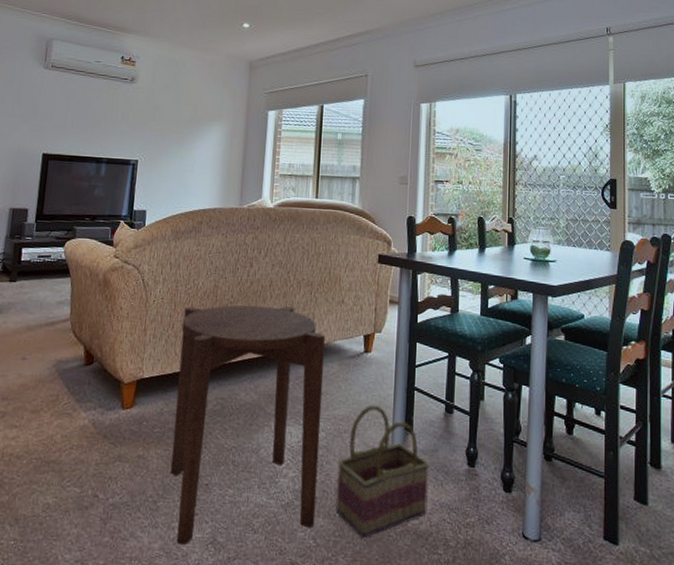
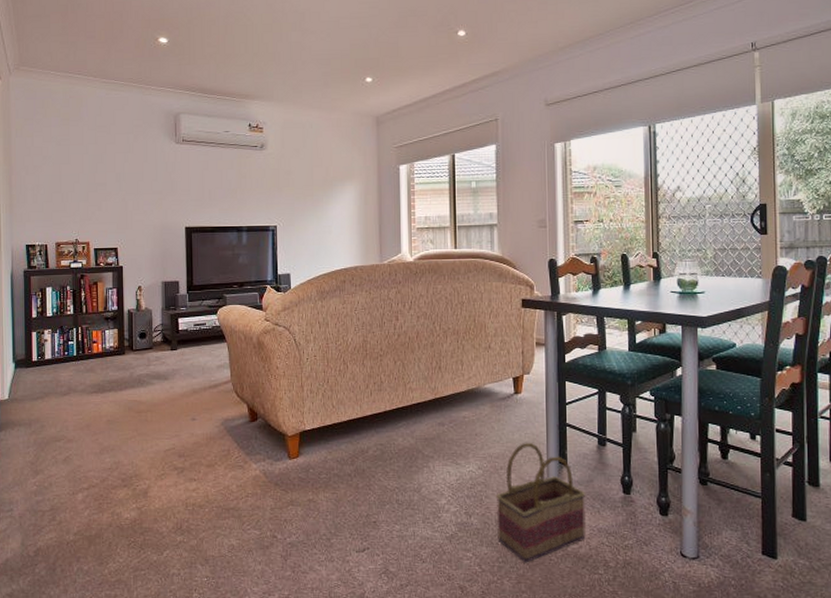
side table: present [170,305,326,546] -> none [336,355,479,576]

